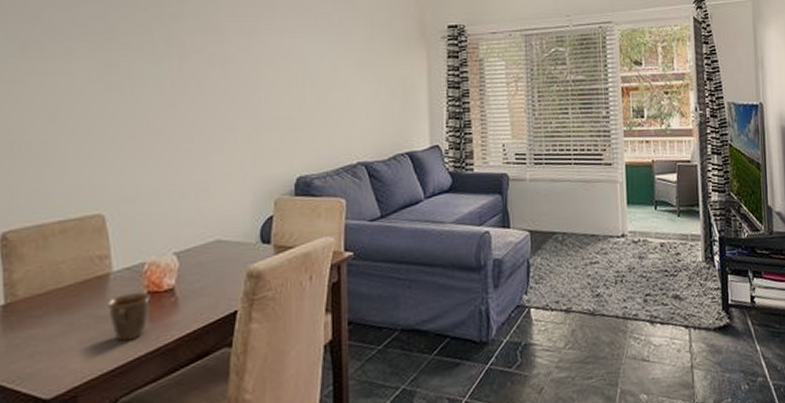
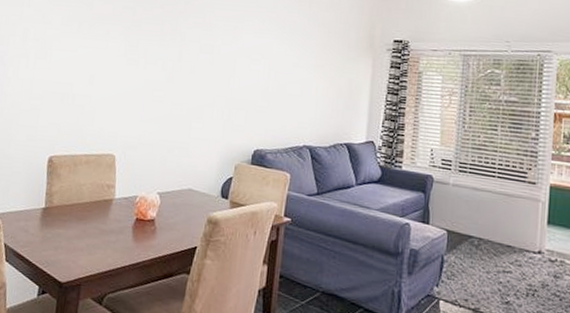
mug: present [106,292,150,342] -> none [107,217,138,253]

